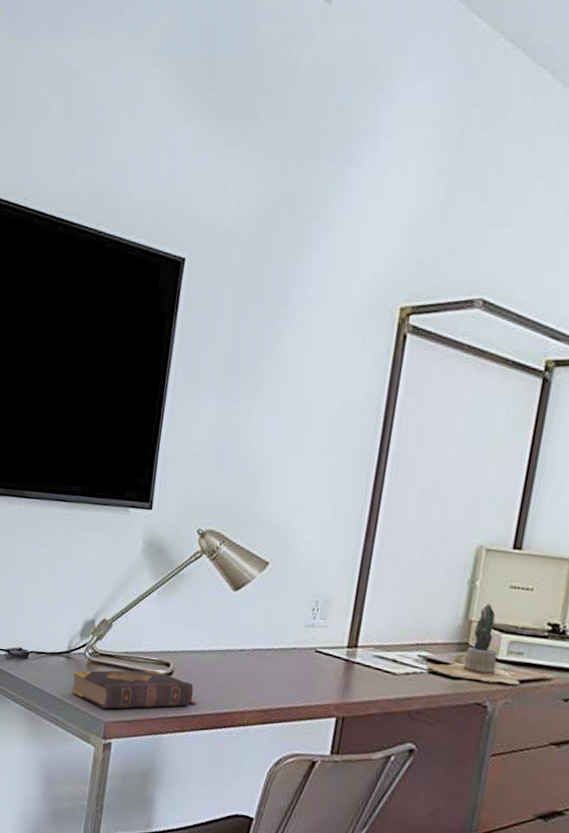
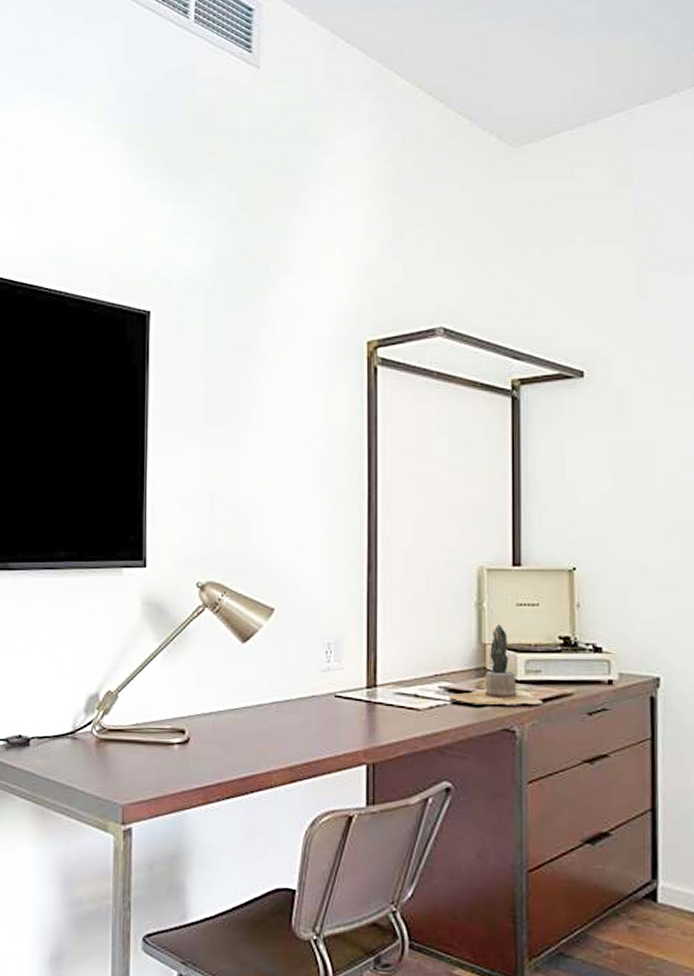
book: present [70,670,198,709] -> none [80,739,220,790]

